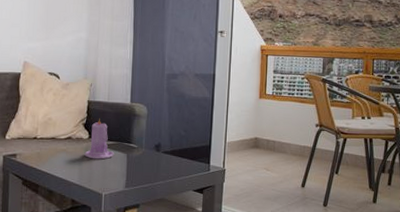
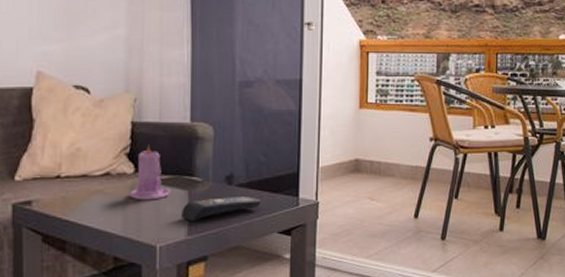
remote control: none [120,160,181,177] -> present [180,196,262,221]

